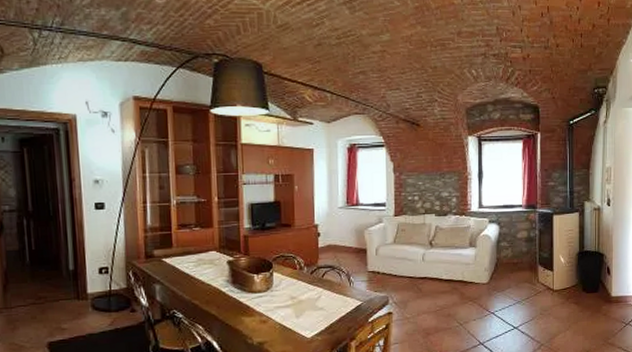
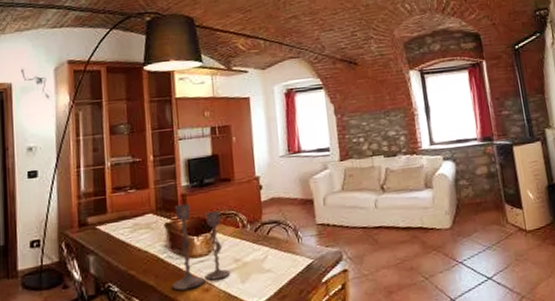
candlestick: none [232,244,287,321] -> present [172,204,231,291]

